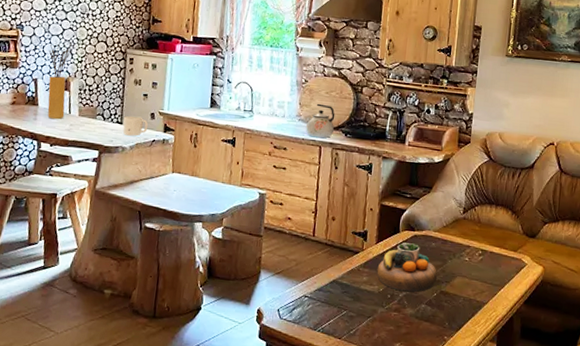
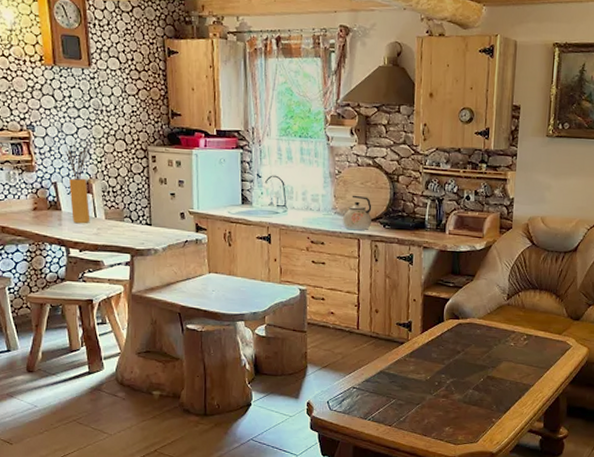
mug: present [122,115,149,137] -> none [152,216,179,238]
decorative bowl: present [377,242,437,292] -> none [423,330,483,379]

